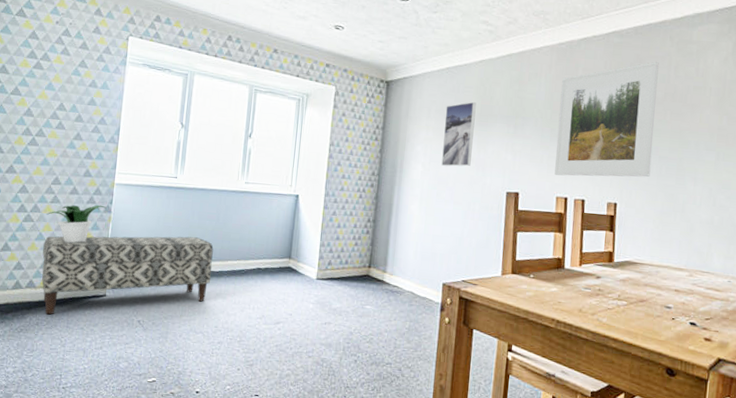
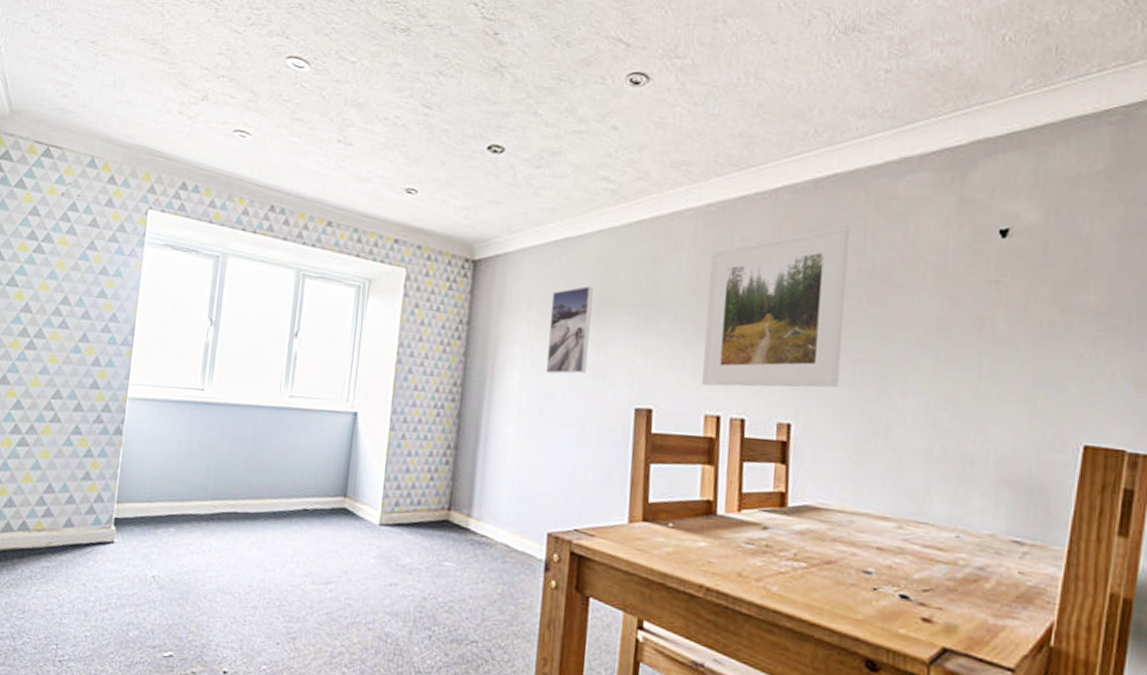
bench: present [42,236,214,315] -> none [37,465,248,566]
potted plant: present [47,205,107,243] -> none [45,425,117,474]

